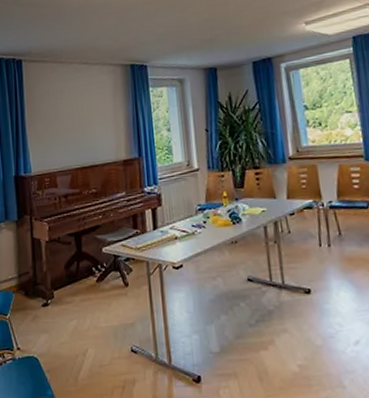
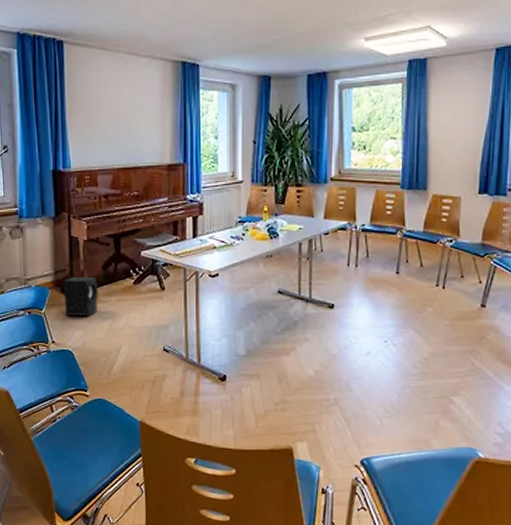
speaker: none [27,278,62,320] -> present [63,276,98,316]

